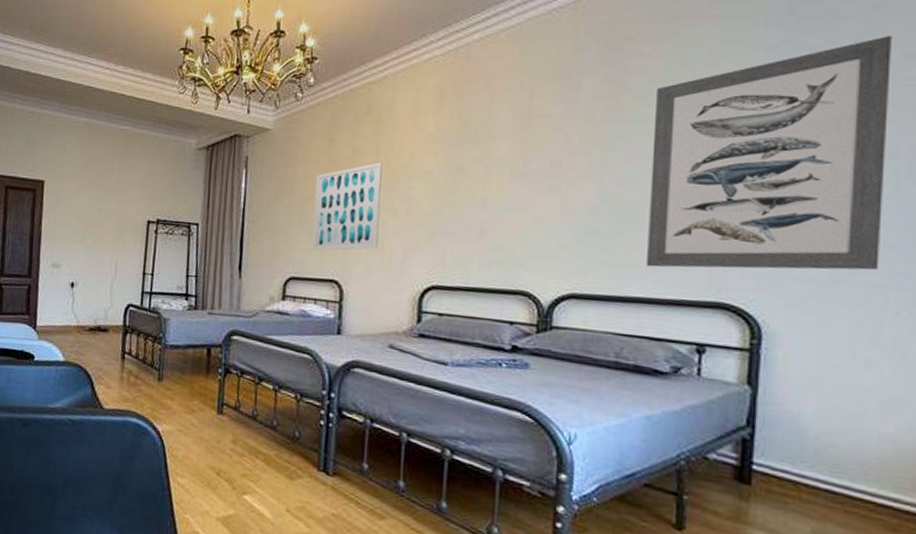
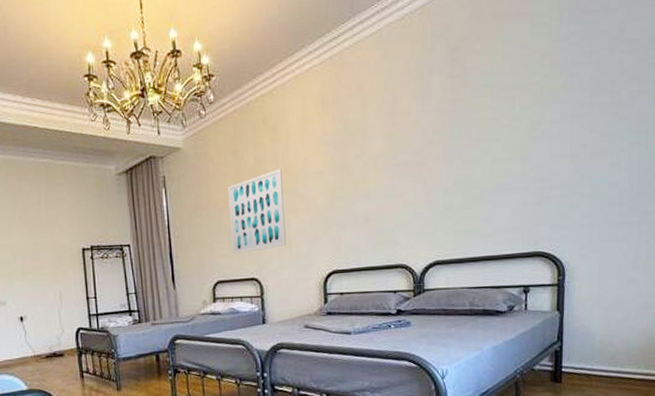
wall art: present [647,35,892,271] -> none [486,22,643,231]

